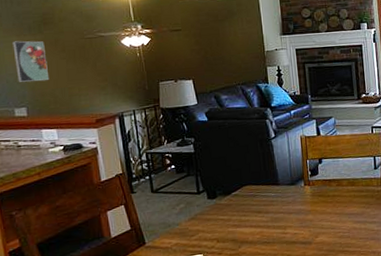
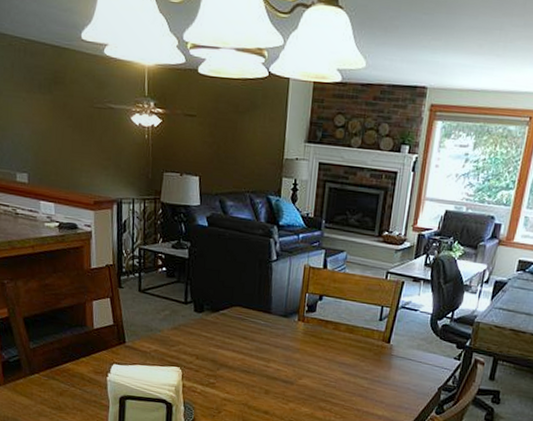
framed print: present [12,41,50,82] -> none [21,97,54,147]

